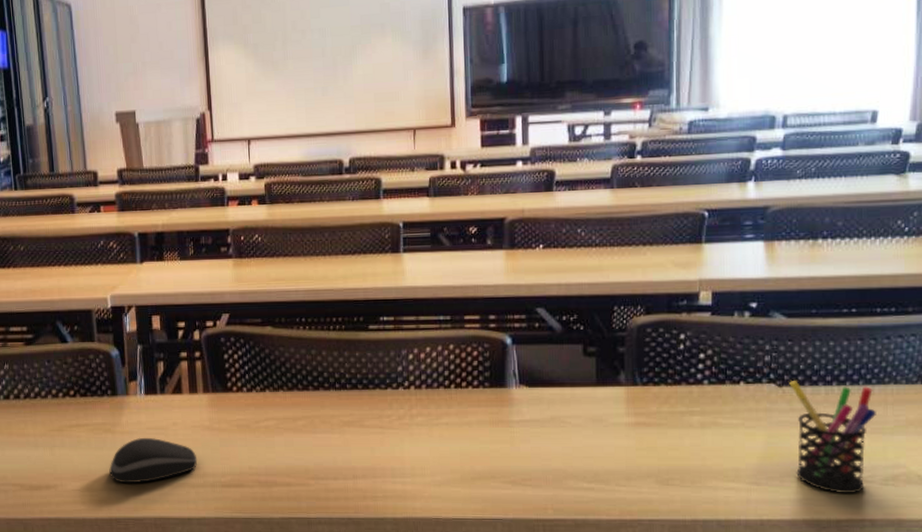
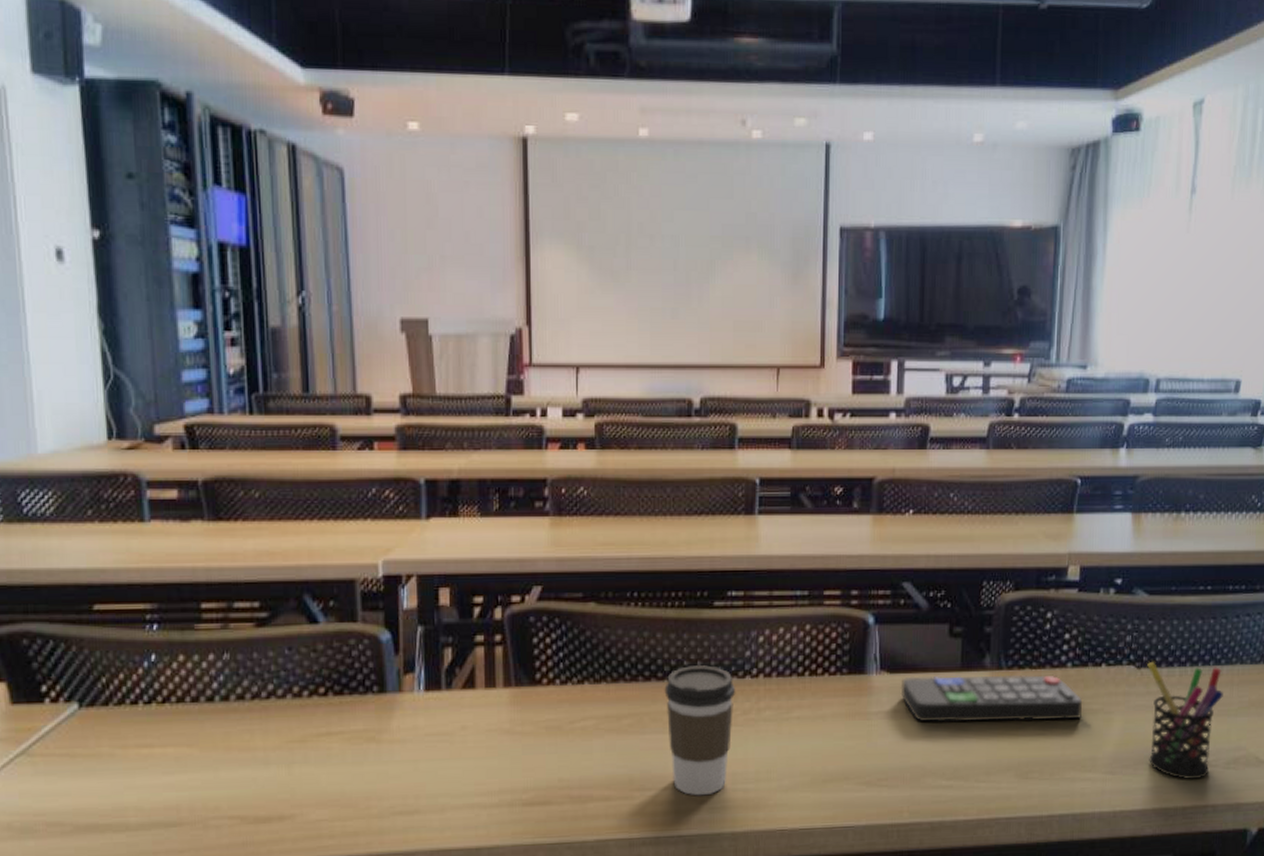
computer mouse: present [109,437,198,483] -> none [371,746,492,808]
coffee cup: none [330,377,391,486] -> present [664,664,736,796]
remote control: none [539,390,722,433] -> present [900,675,1083,723]

